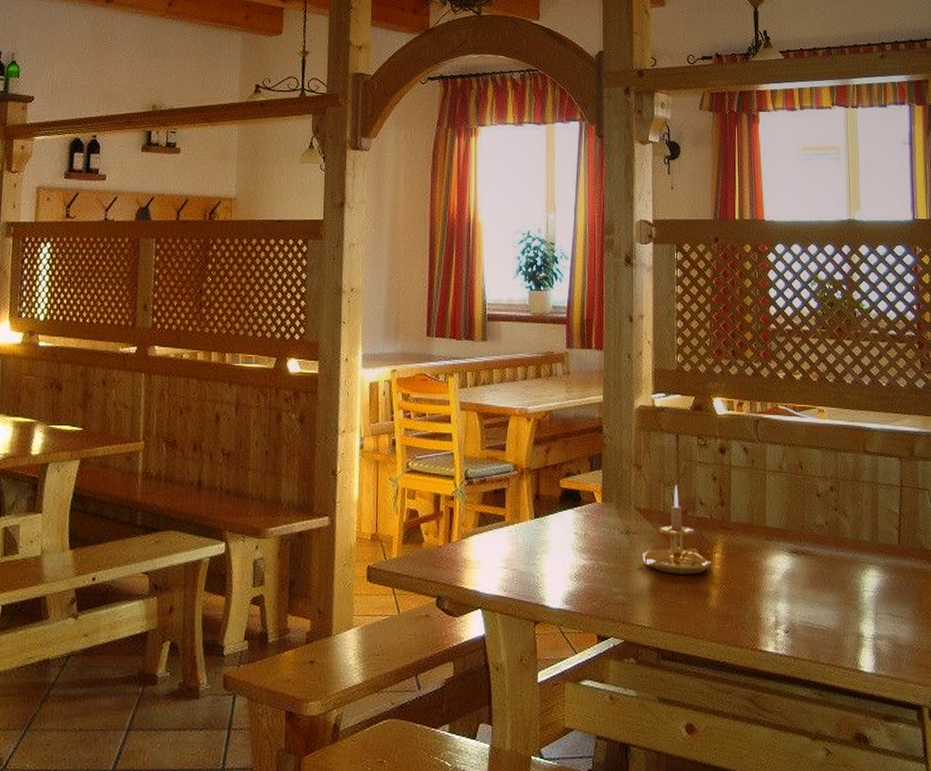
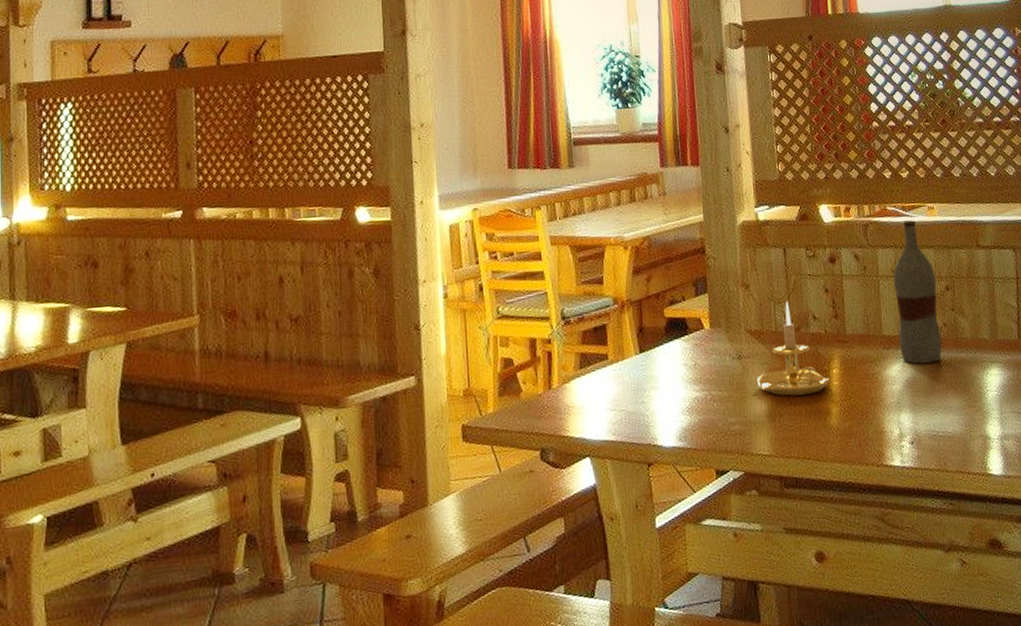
bottle: none [779,420,823,558] -> present [893,220,942,364]

